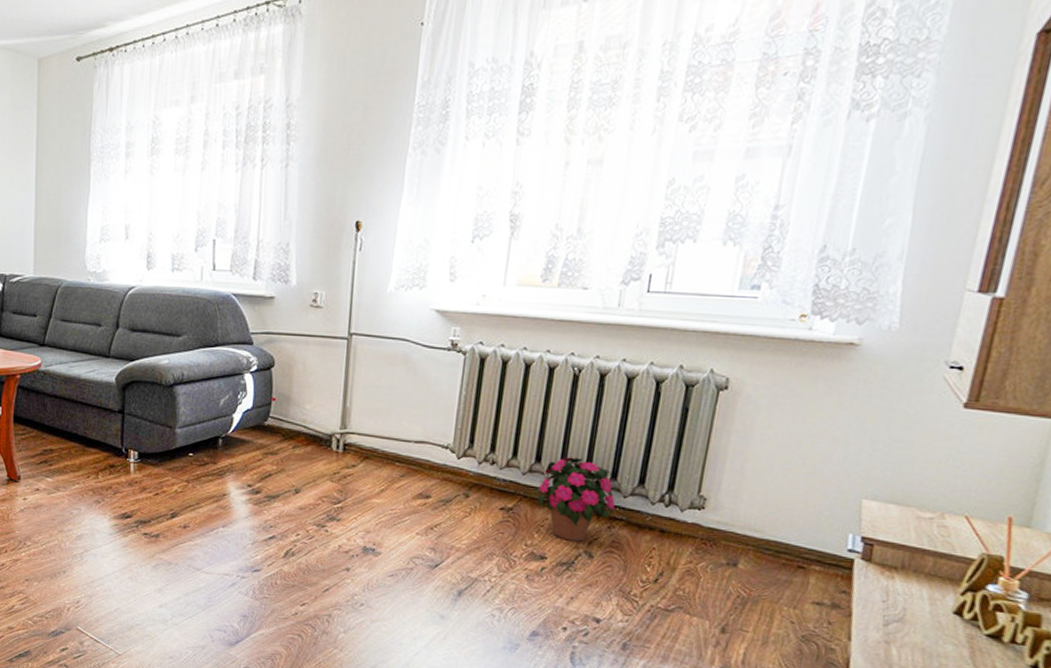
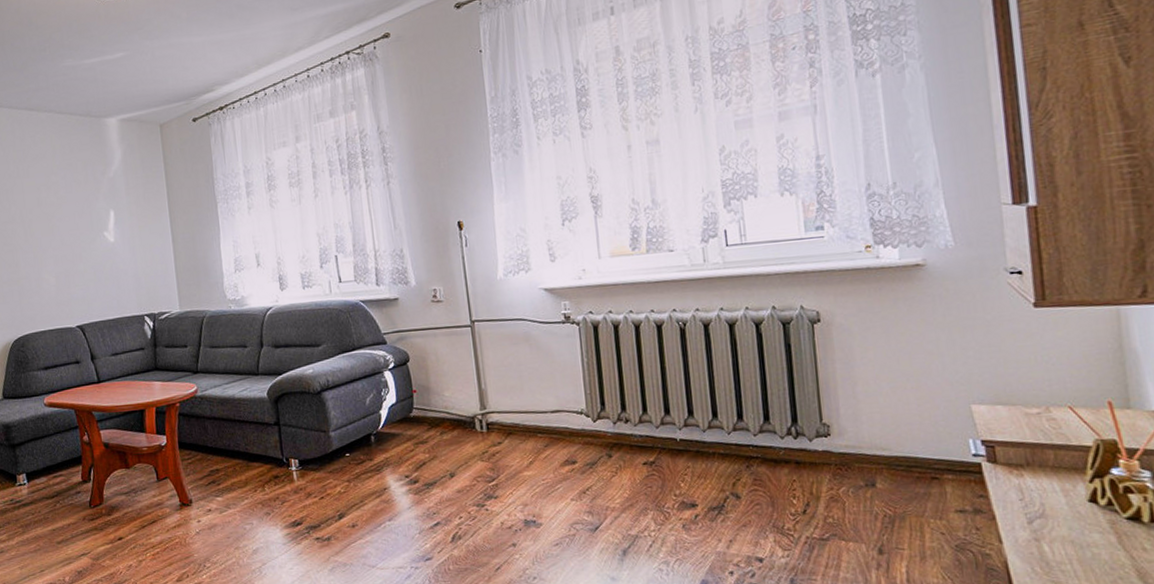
potted flower: present [534,457,616,542] -> none [670,404,749,485]

